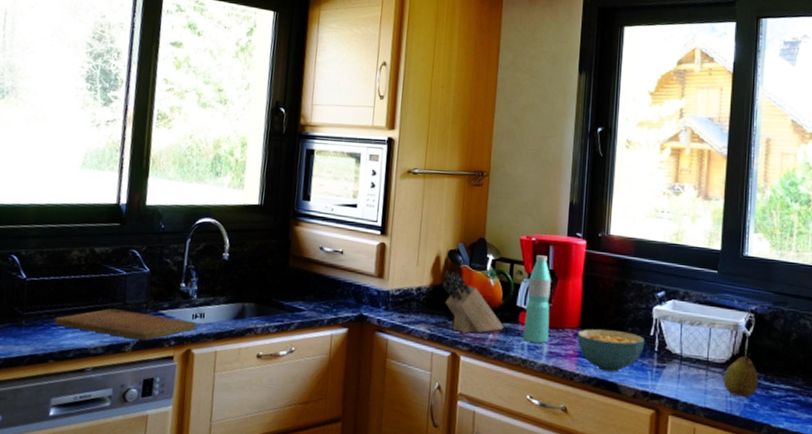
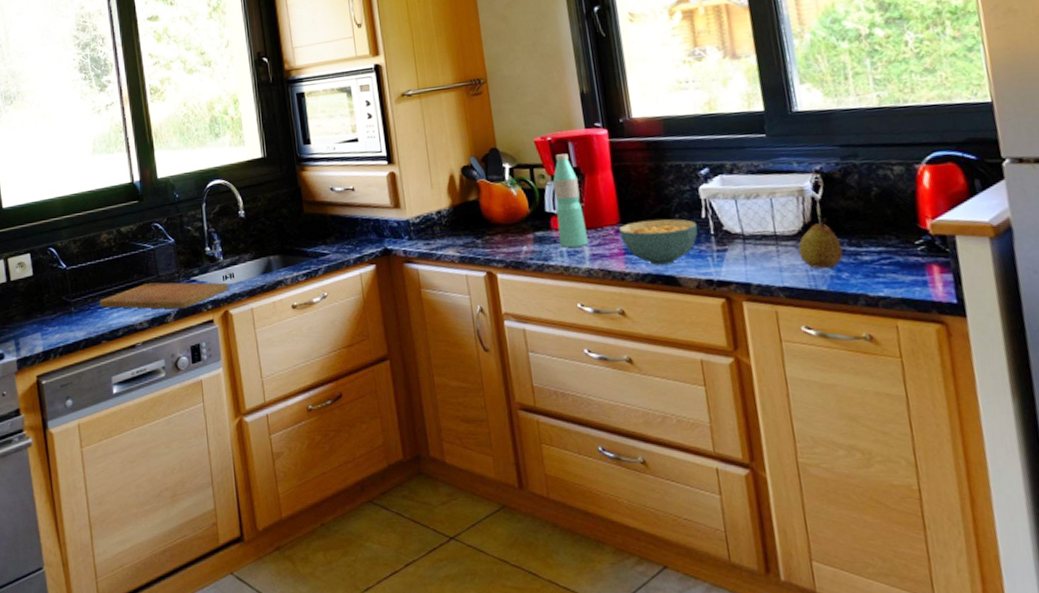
knife block: present [442,270,504,333] -> none [462,188,537,250]

